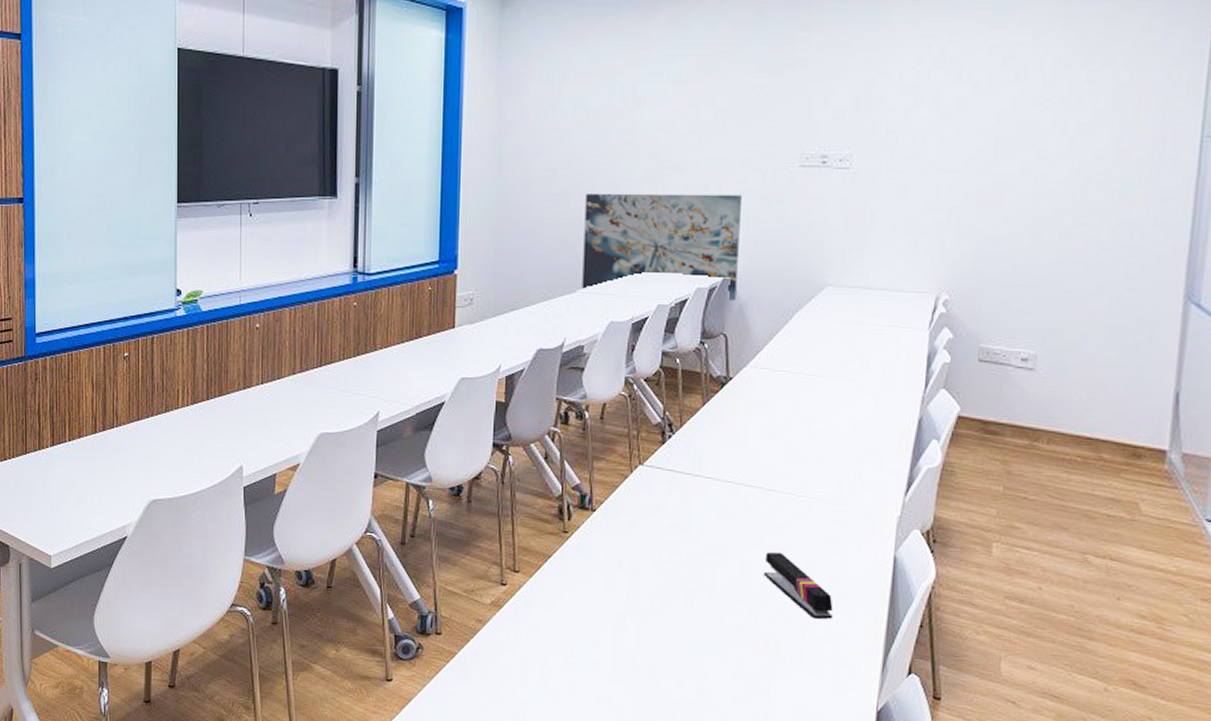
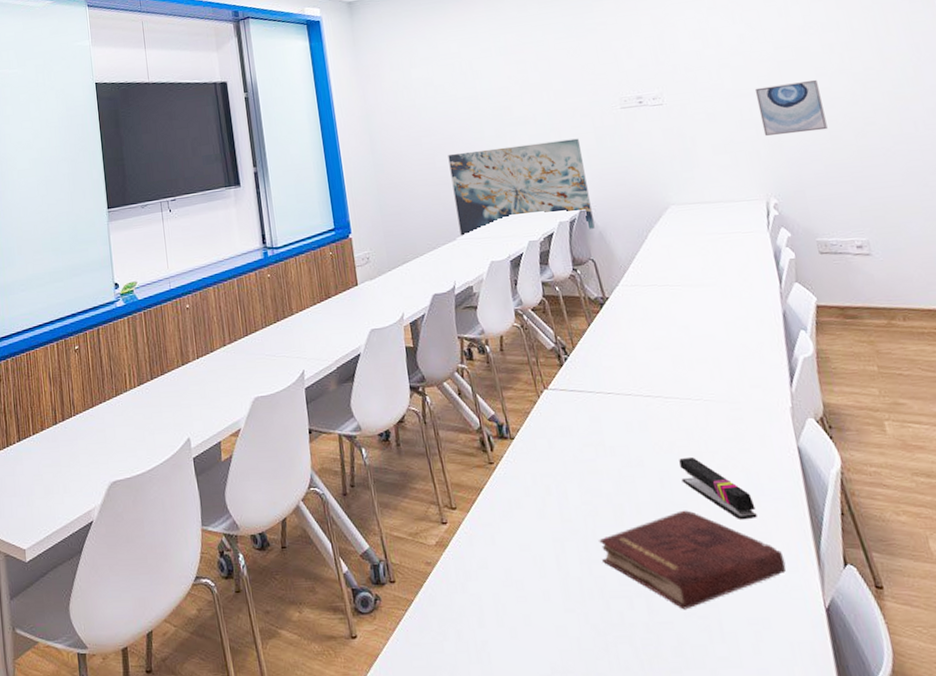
hardback book: none [661,602,849,695] -> present [599,510,786,610]
wall art: none [956,164,1035,224] -> present [754,80,828,136]

